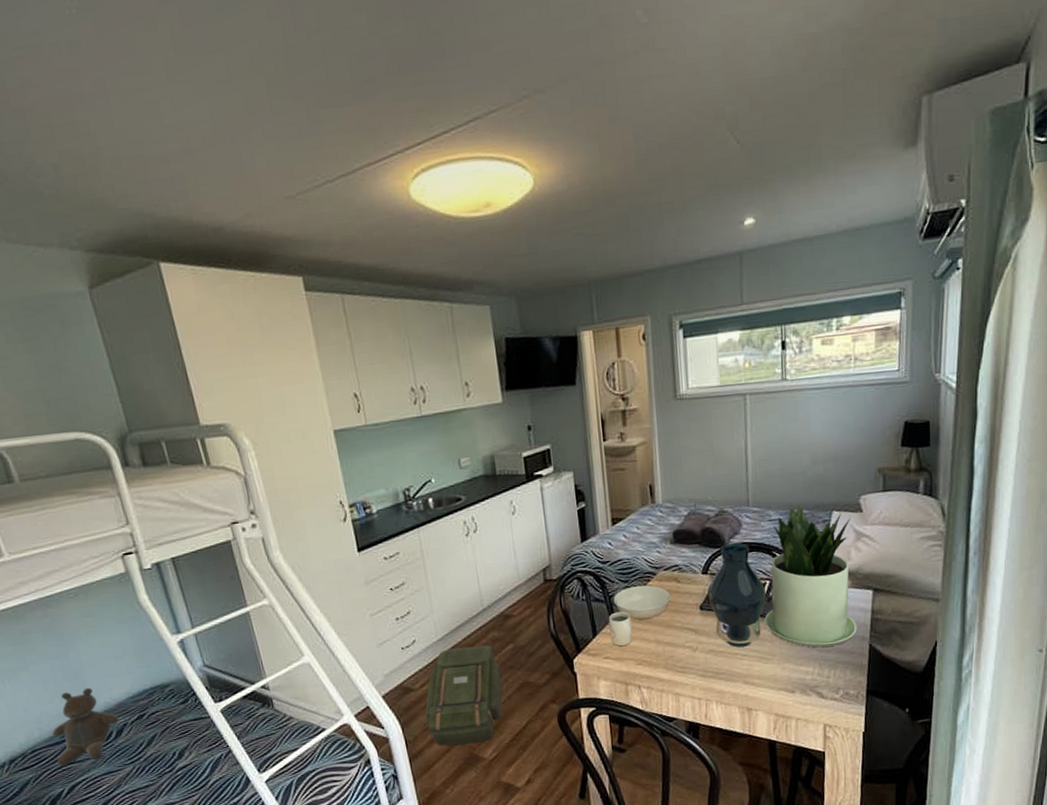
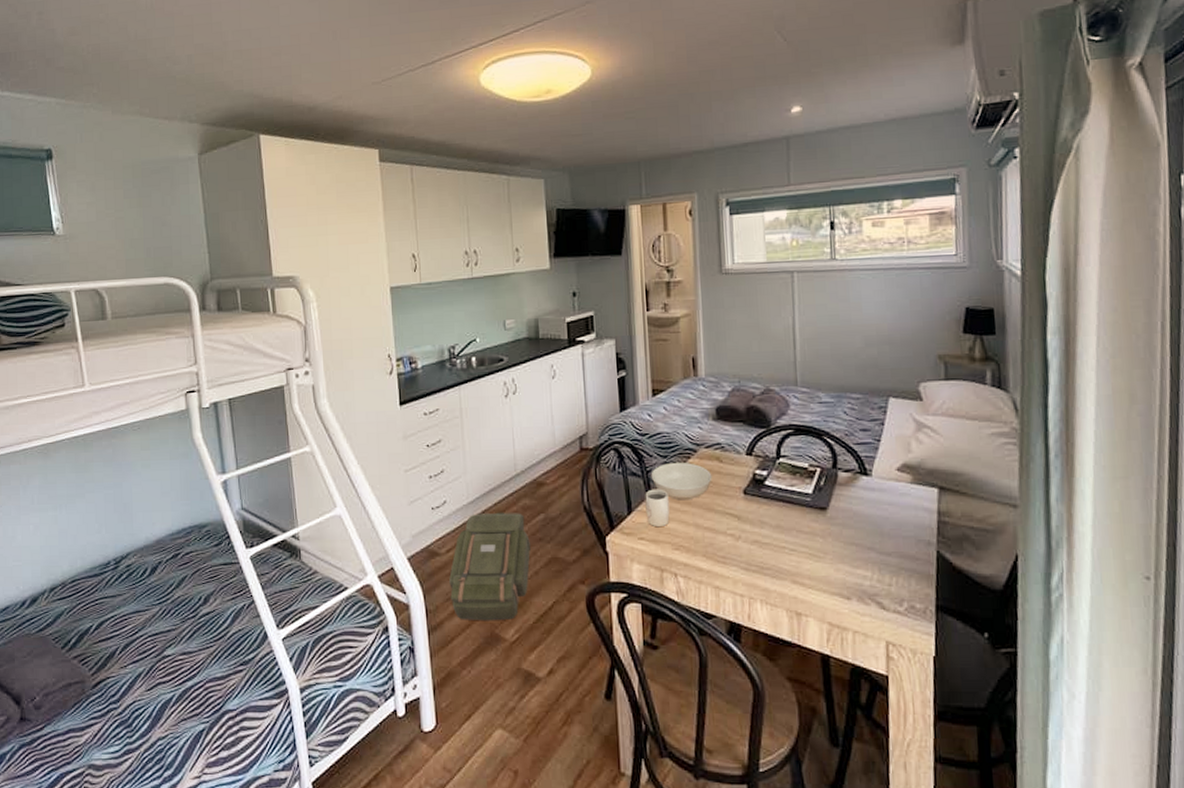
stuffed animal: present [52,687,120,767] -> none [91,520,156,601]
vase: present [707,542,767,648] -> none [752,423,818,541]
planter: present [764,503,857,648] -> none [815,387,922,549]

